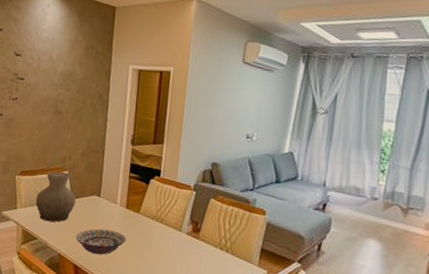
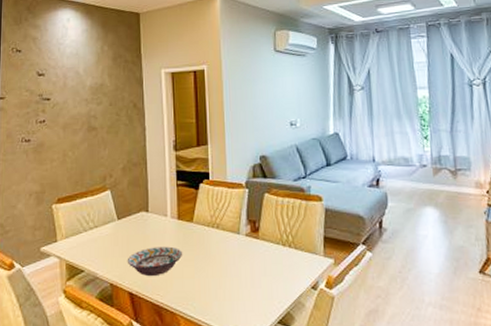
vase: present [35,171,76,222] -> none [78,192,122,249]

